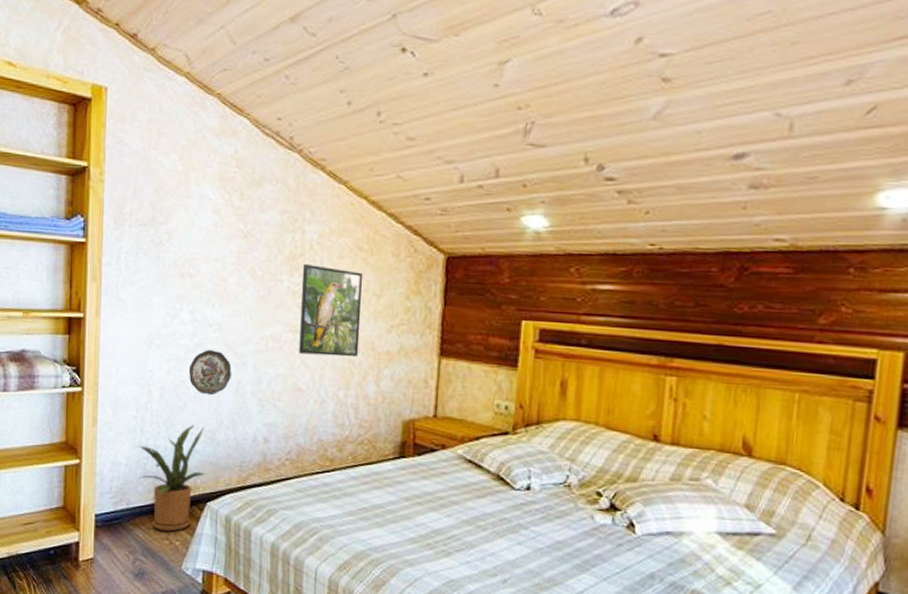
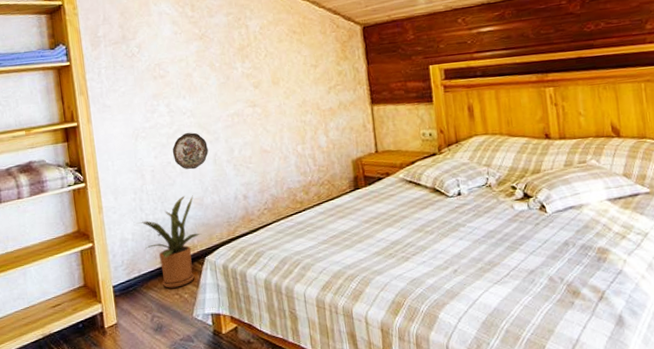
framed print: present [299,264,363,357] -> none [252,50,308,123]

